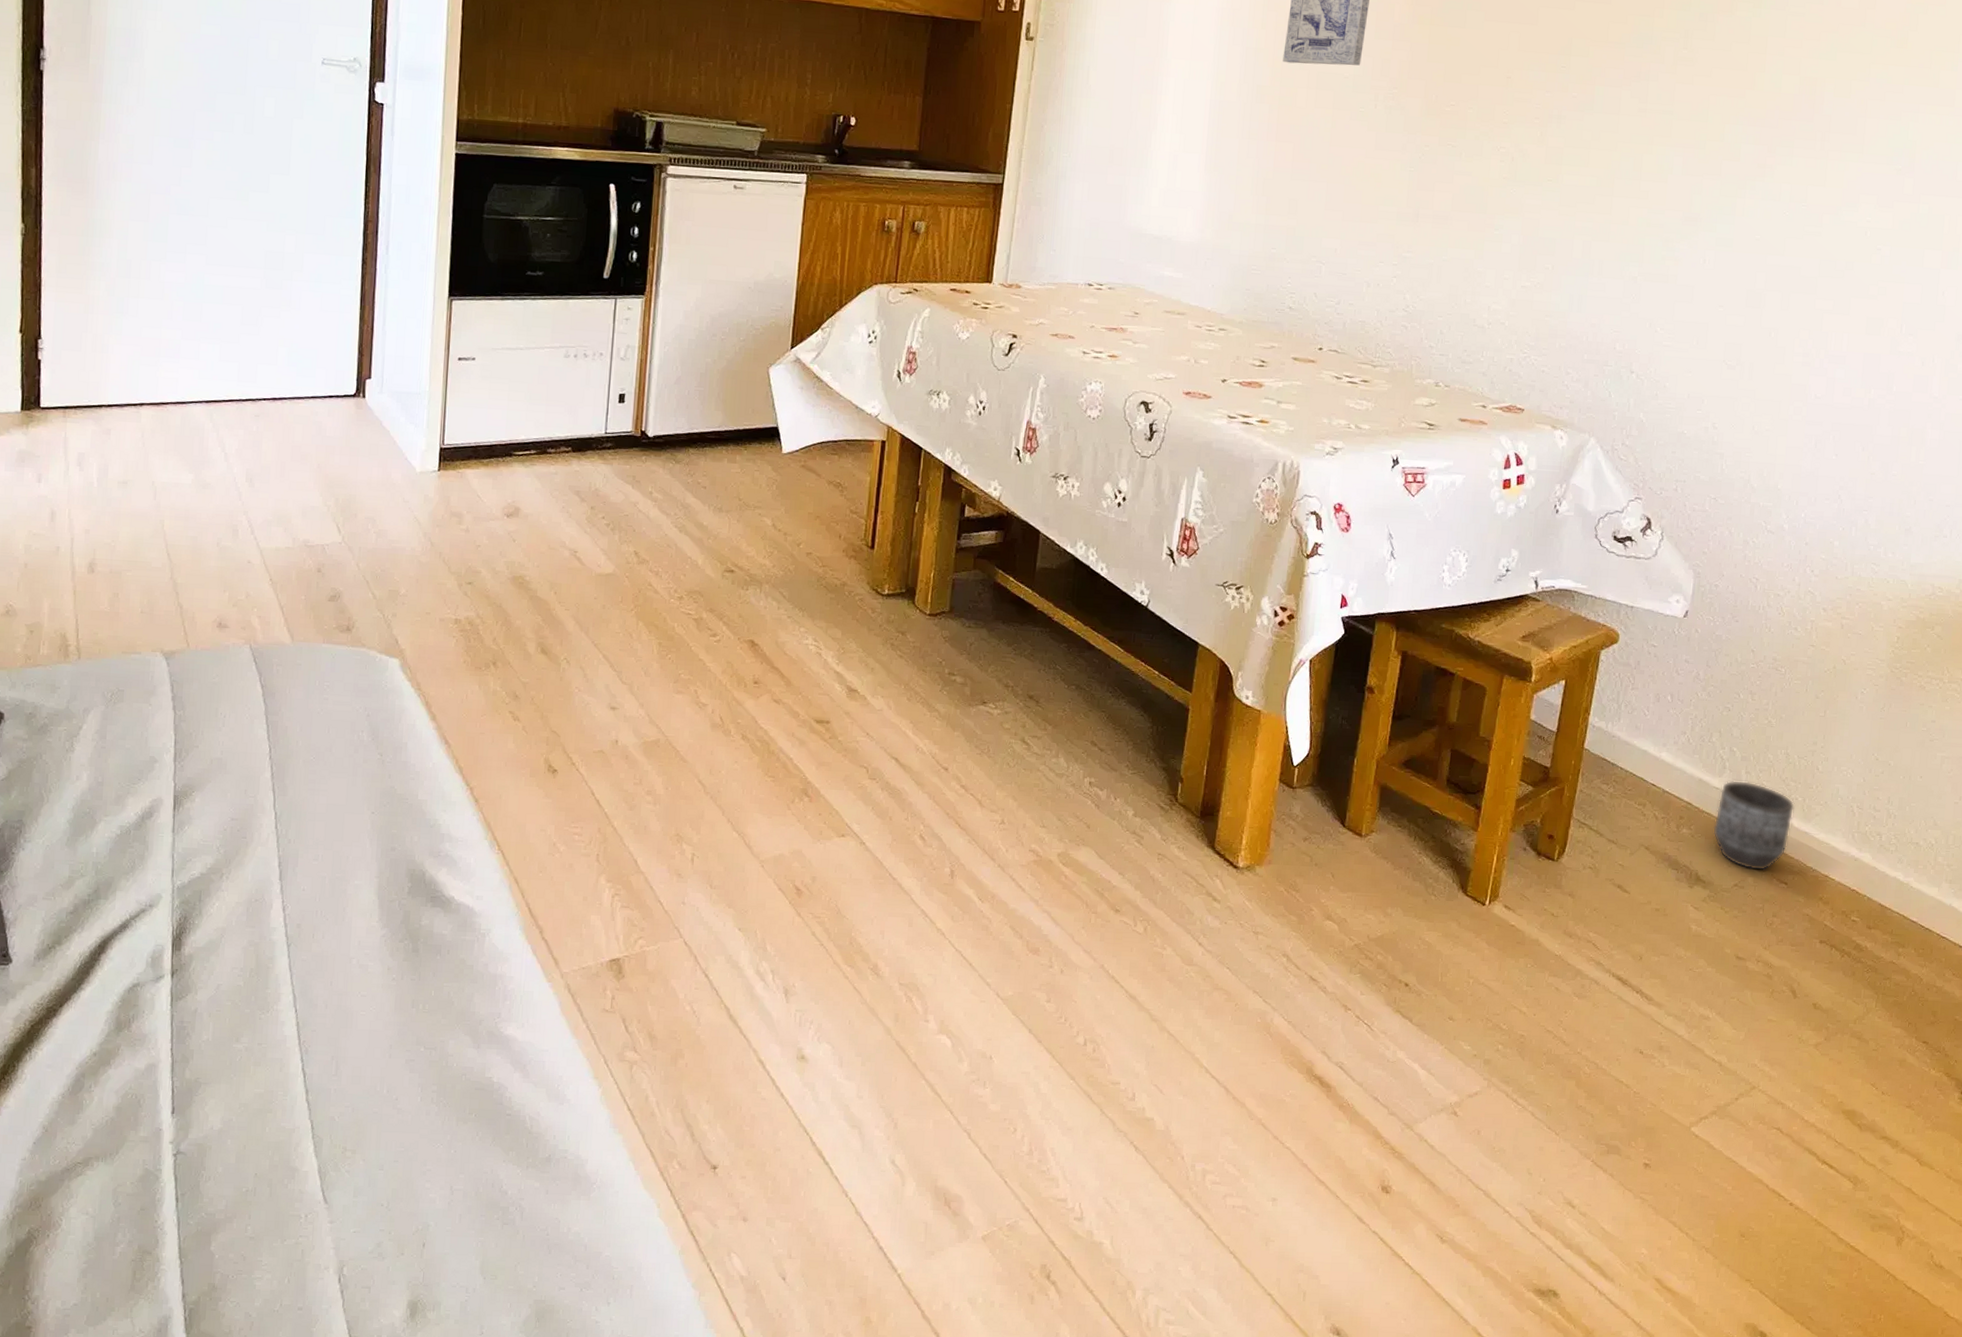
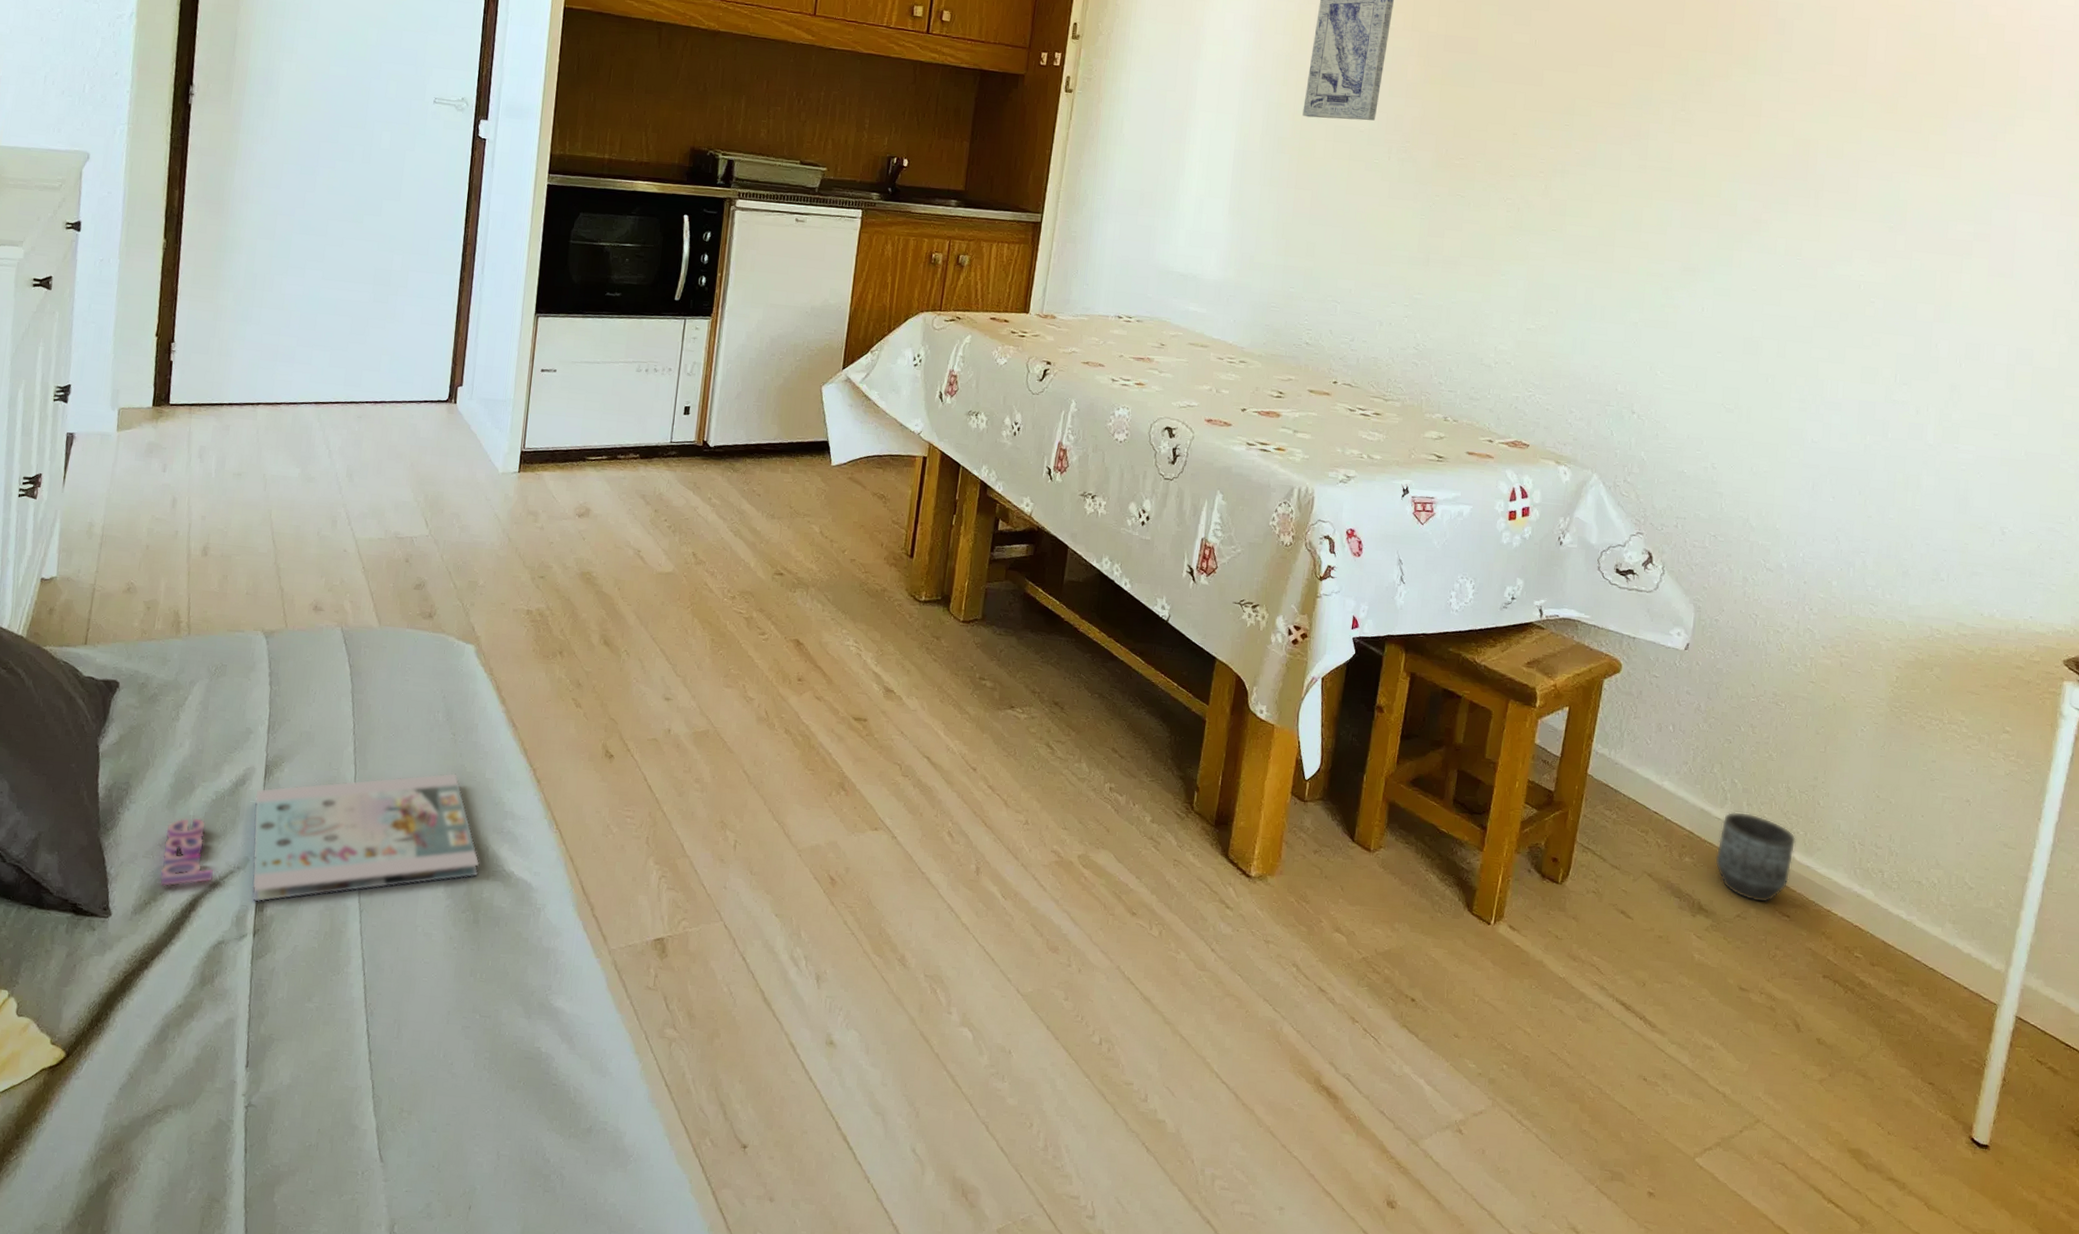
magazine: none [63,795,417,941] -> present [159,772,480,902]

